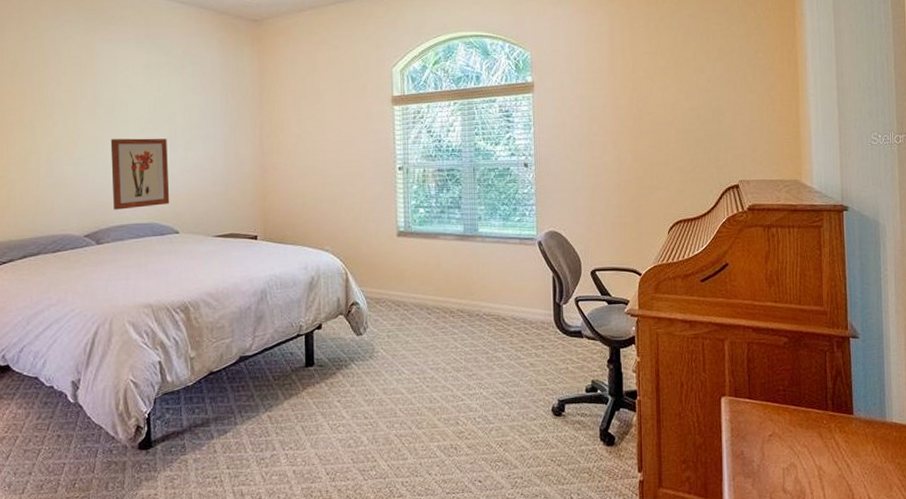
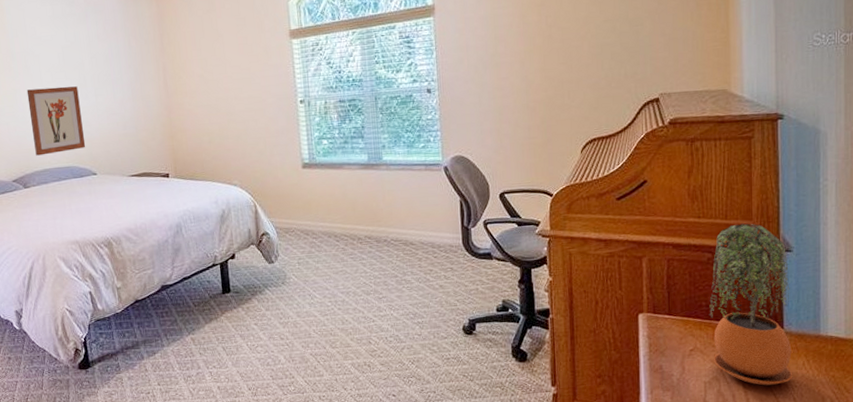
potted plant: none [785,309,863,473] -> present [708,223,793,386]

